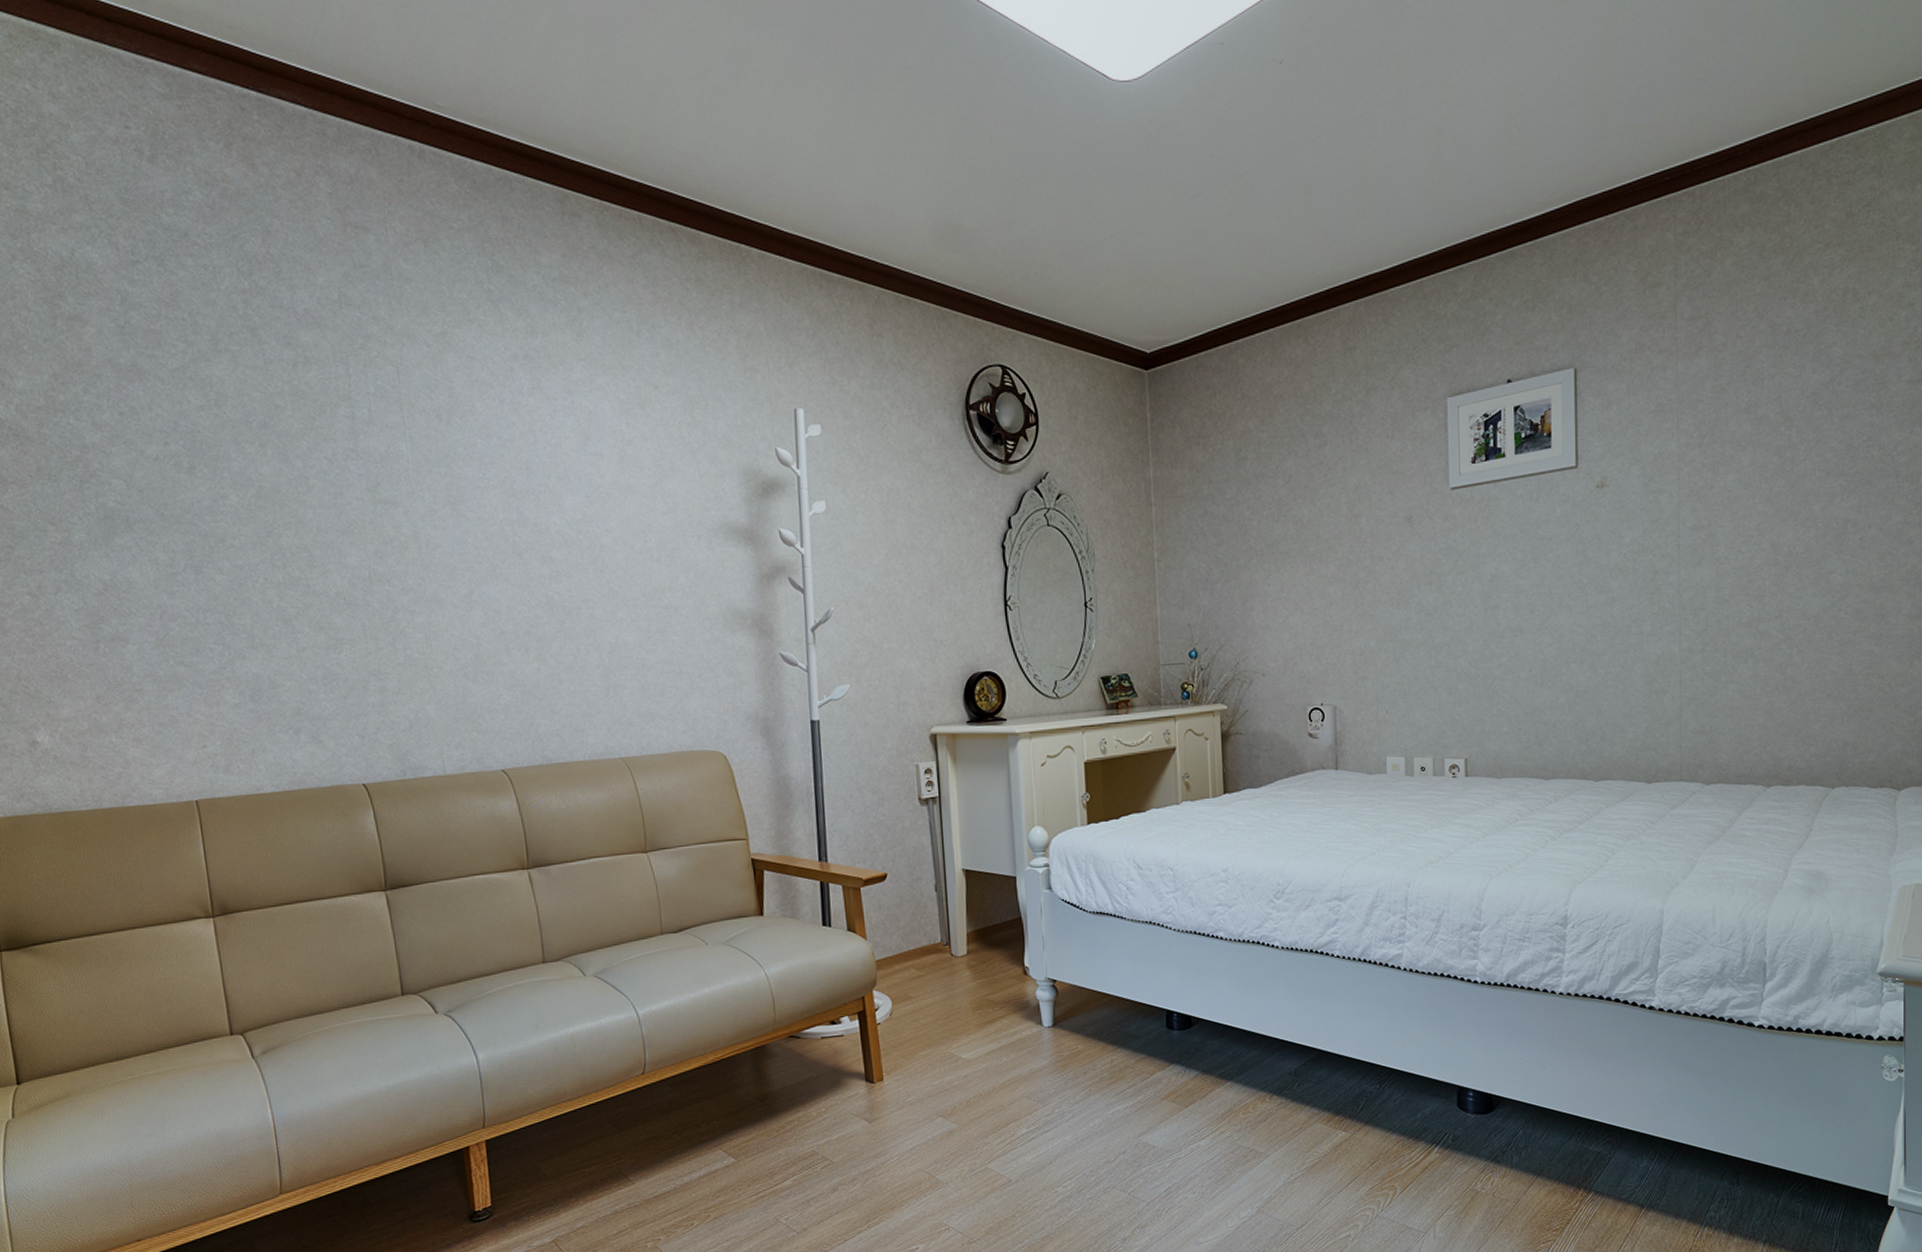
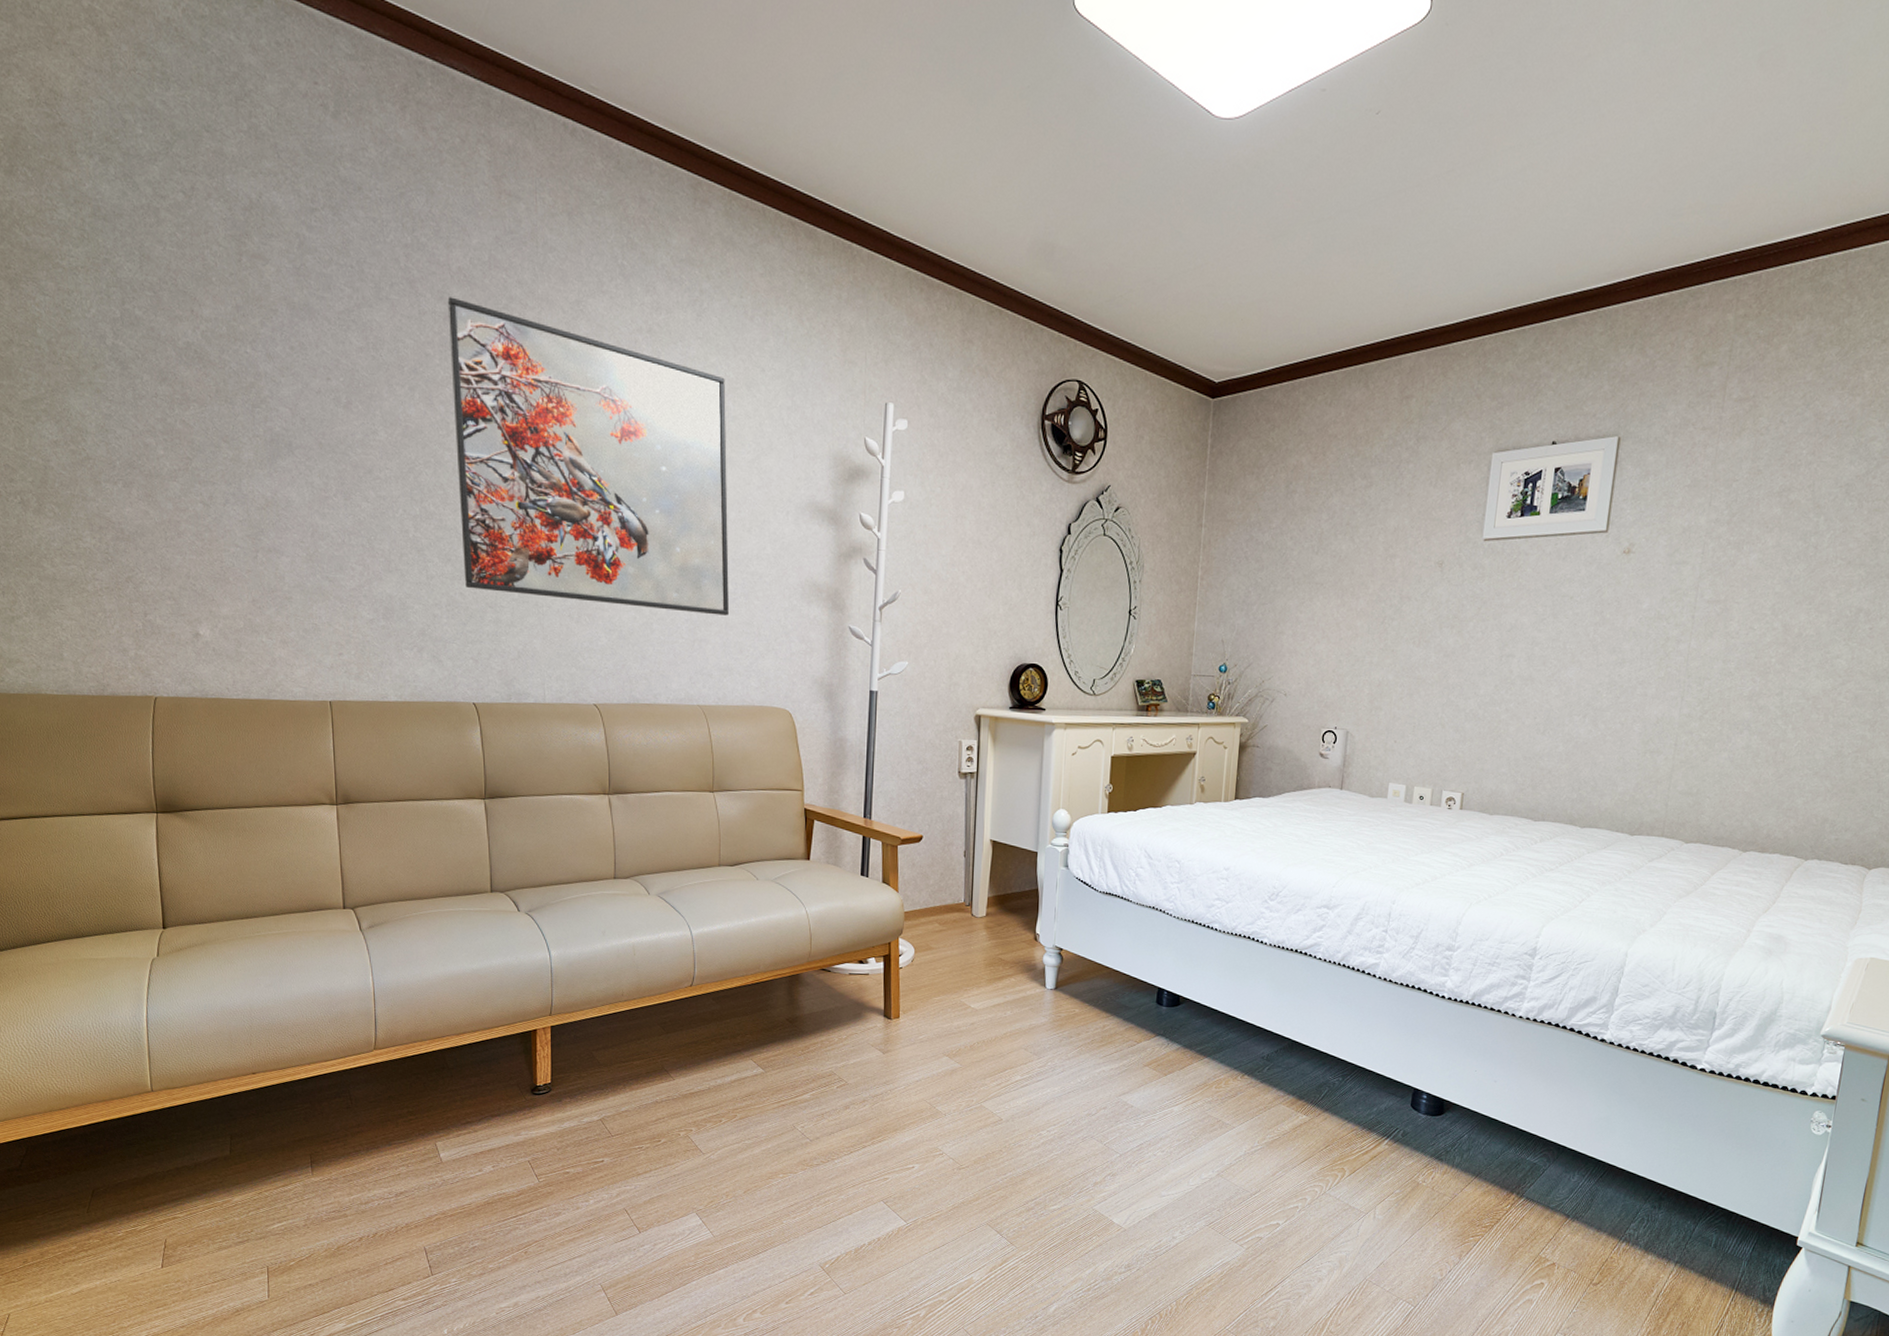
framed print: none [295,342,645,658] -> present [447,297,729,616]

